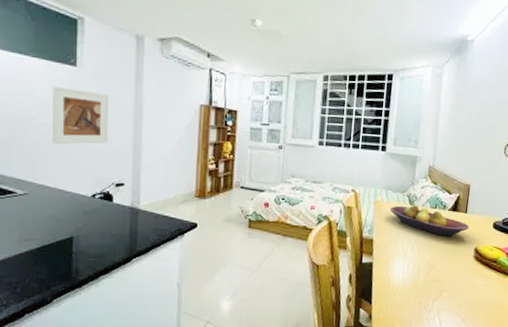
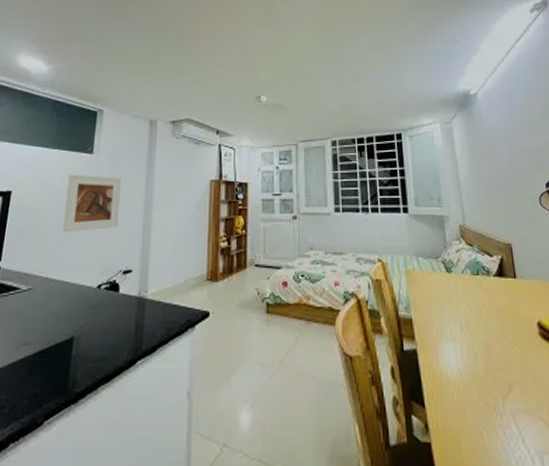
fruit bowl: present [390,205,469,237] -> none [425,273,523,310]

